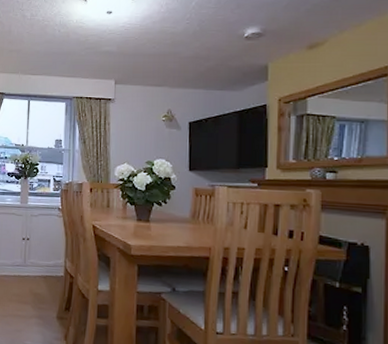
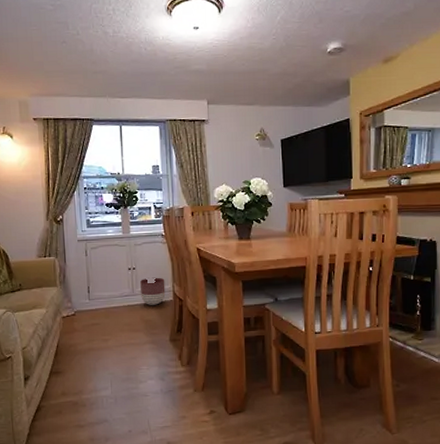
planter: none [32,250,58,279] -> present [140,277,166,305]

